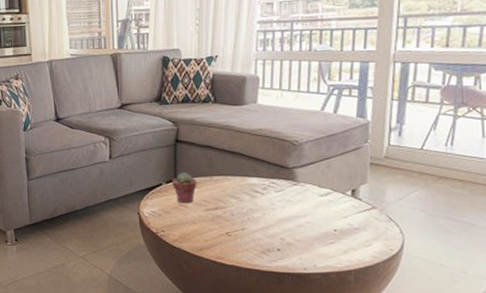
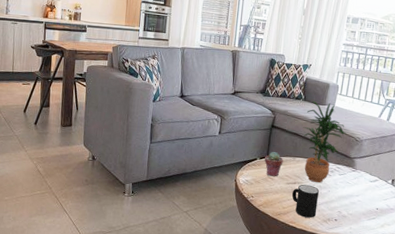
mug: none [214,208,251,250] -> present [291,184,320,218]
potted plant: none [217,101,279,206] -> present [303,101,347,183]

